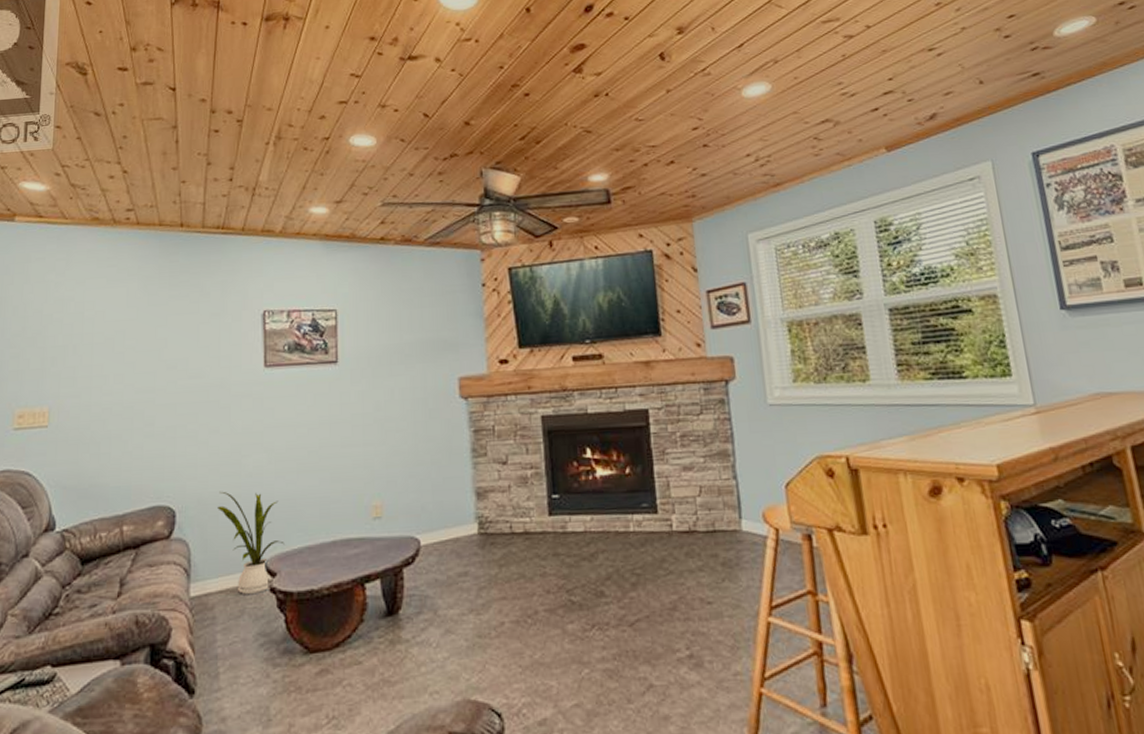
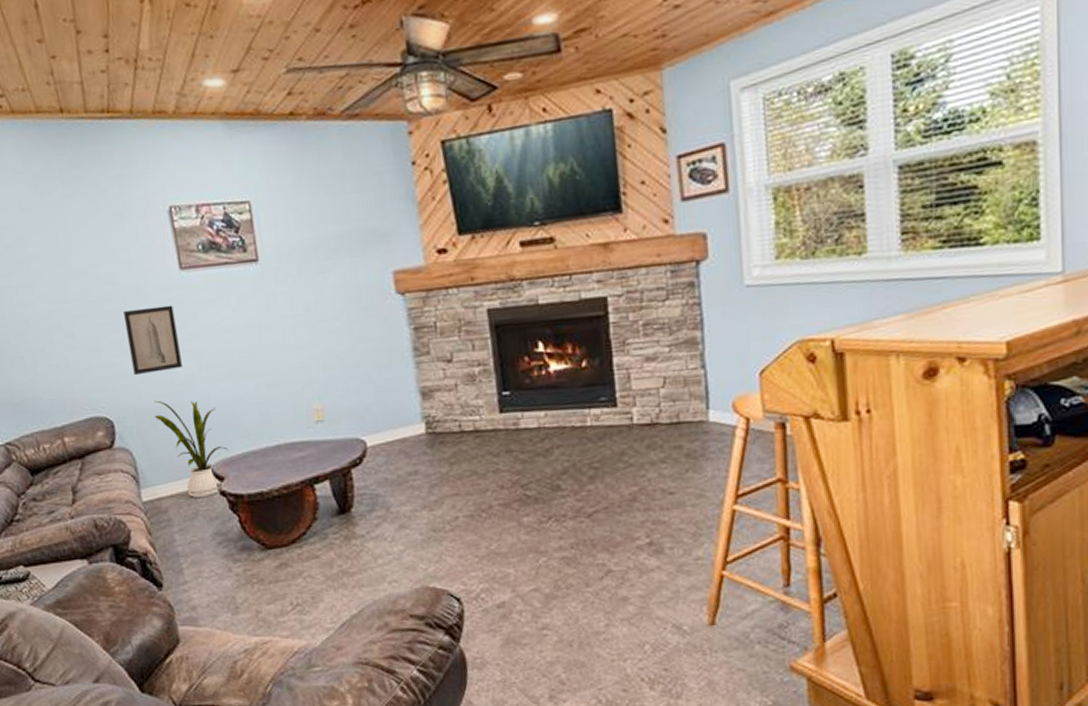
wall art: none [204,399,252,466] -> present [124,305,183,376]

